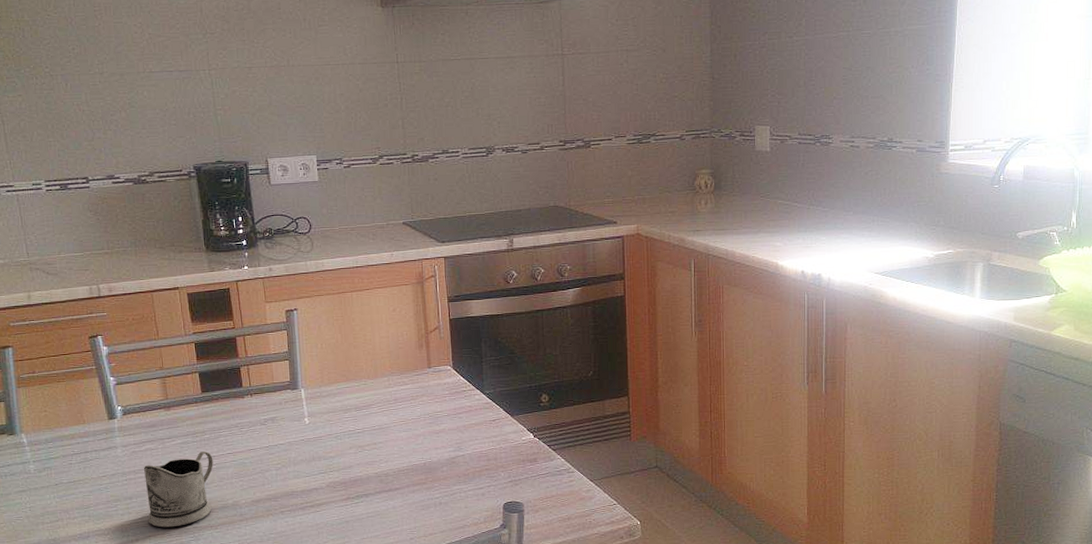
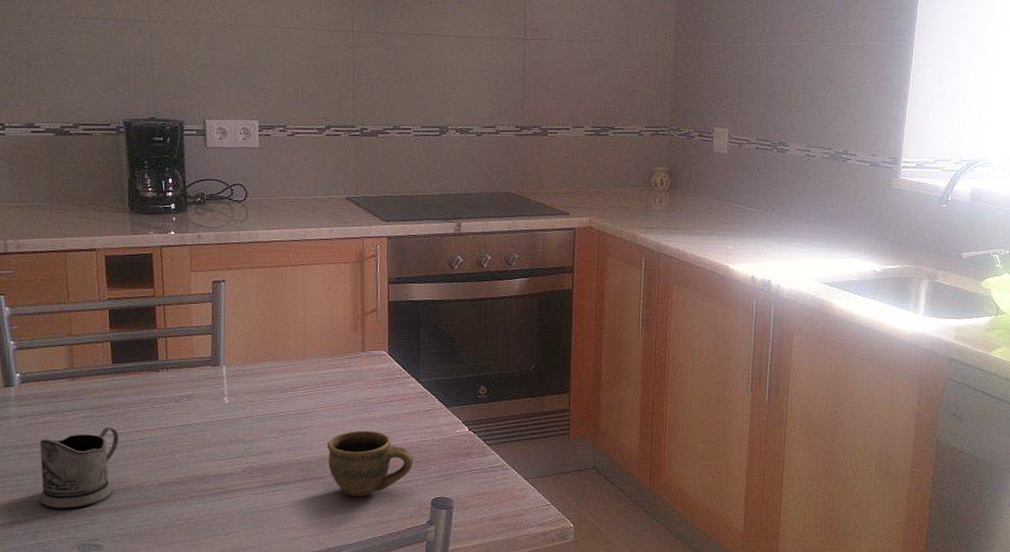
cup: none [402,442,484,505] -> present [327,430,414,497]

